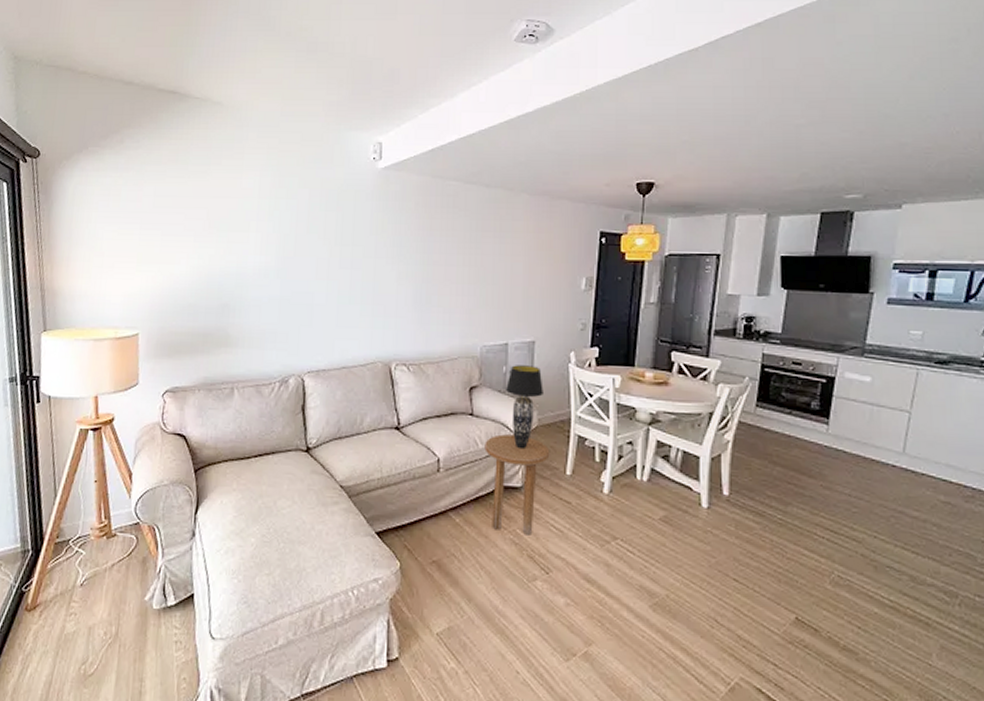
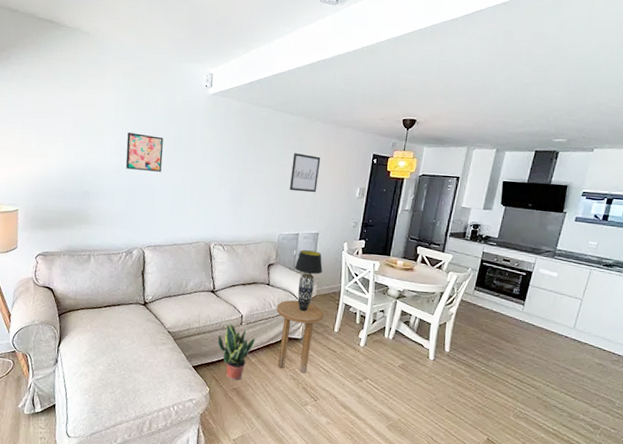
wall art: none [274,225,323,273] -> present [125,132,164,172]
potted plant: none [407,471,458,549] -> present [217,324,255,380]
wall art: none [492,237,531,288] -> present [290,153,321,193]

